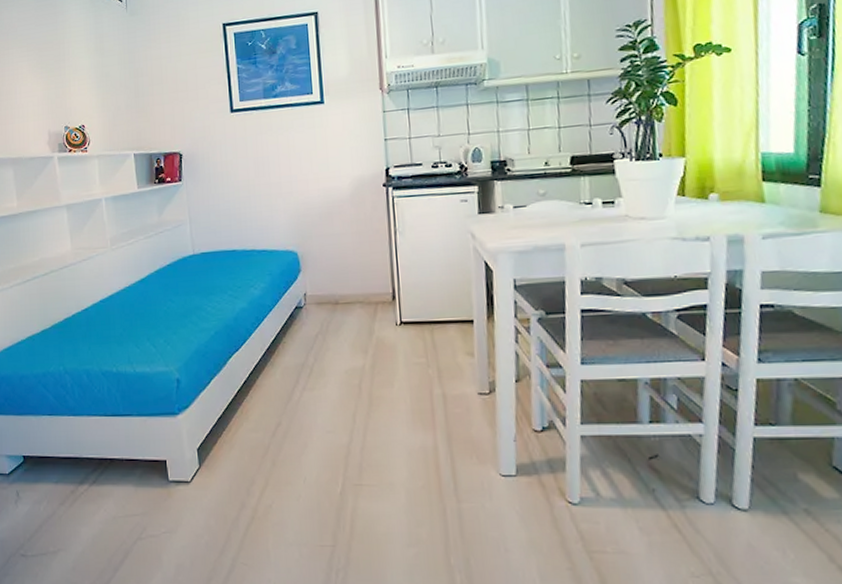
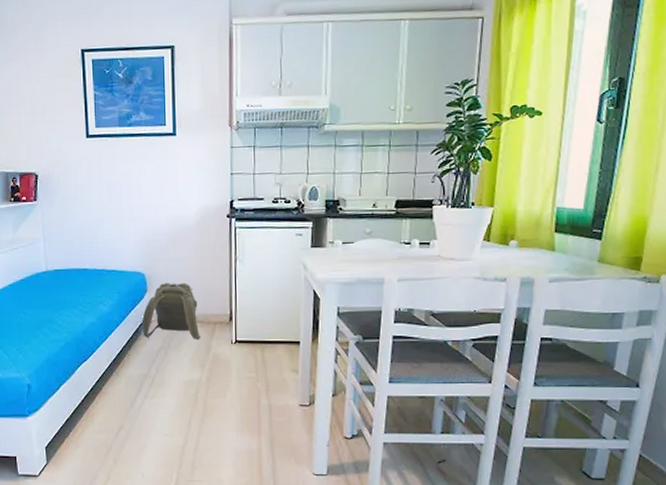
backpack: none [295,260,362,324] -> present [141,283,201,341]

